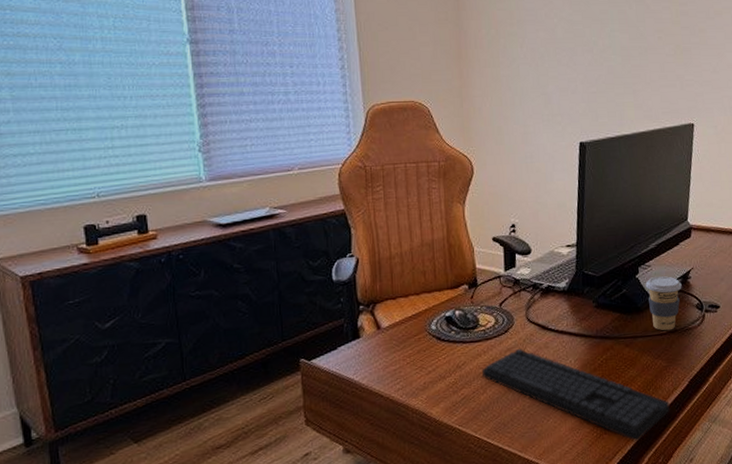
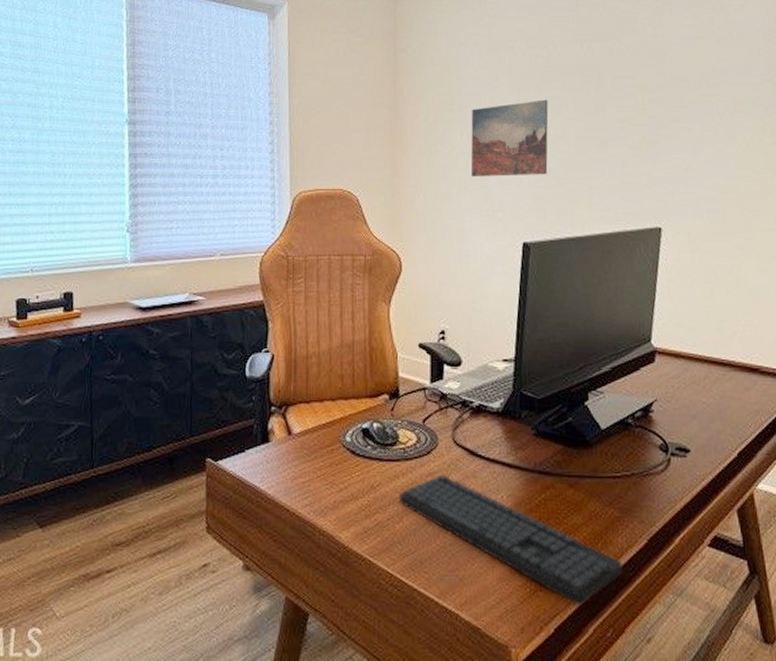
wall art: none [529,13,599,85] -> present [470,99,549,176]
coffee cup: present [645,276,682,331] -> none [596,405,642,474]

